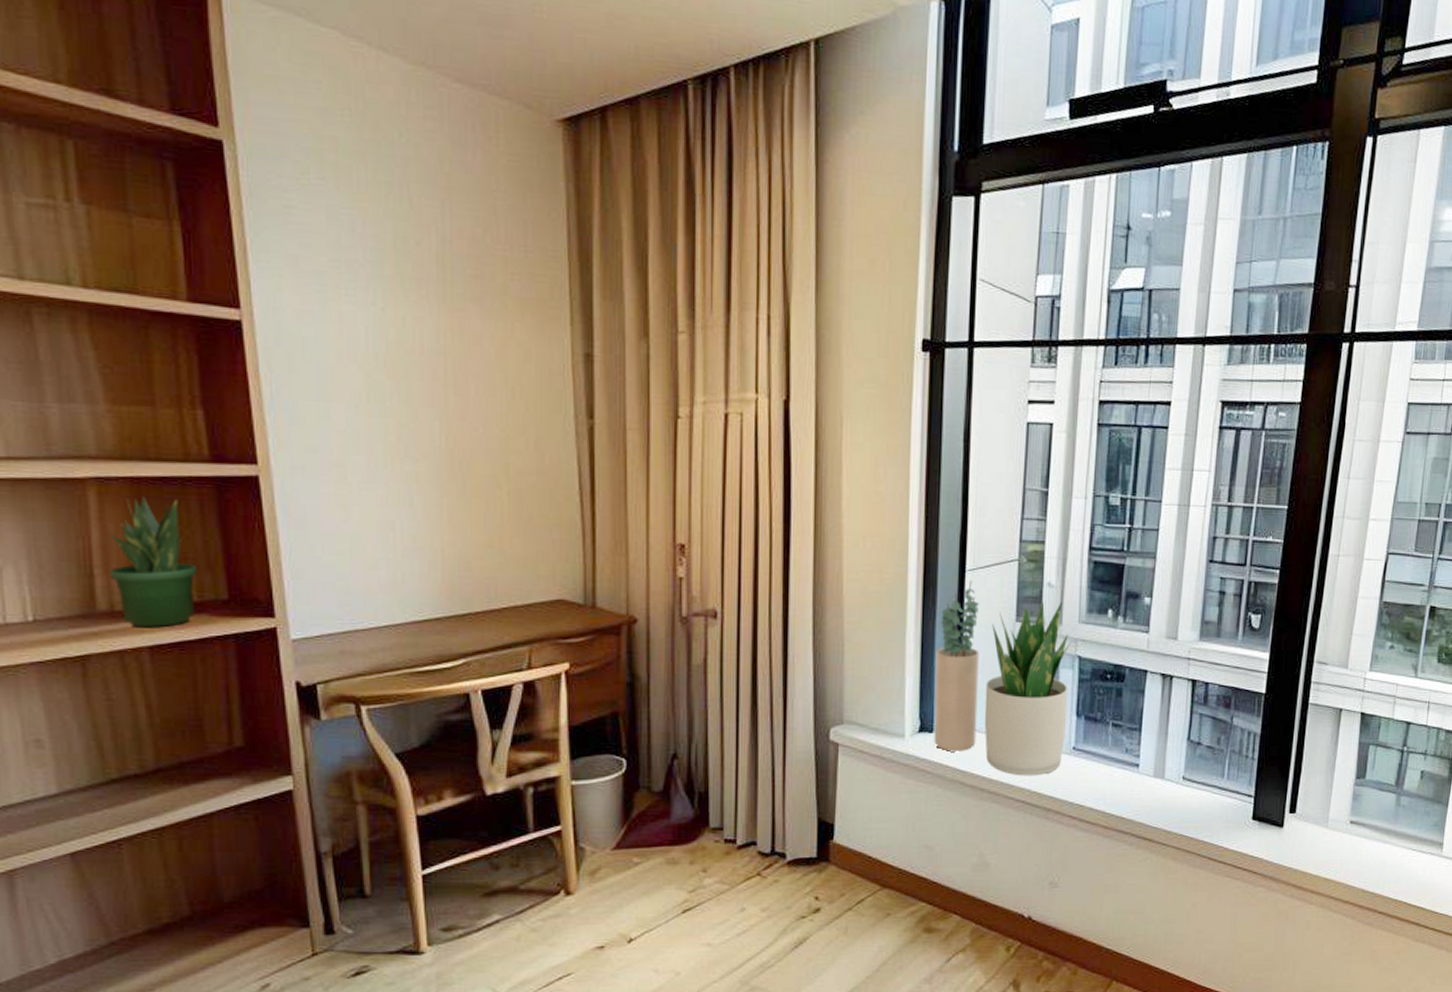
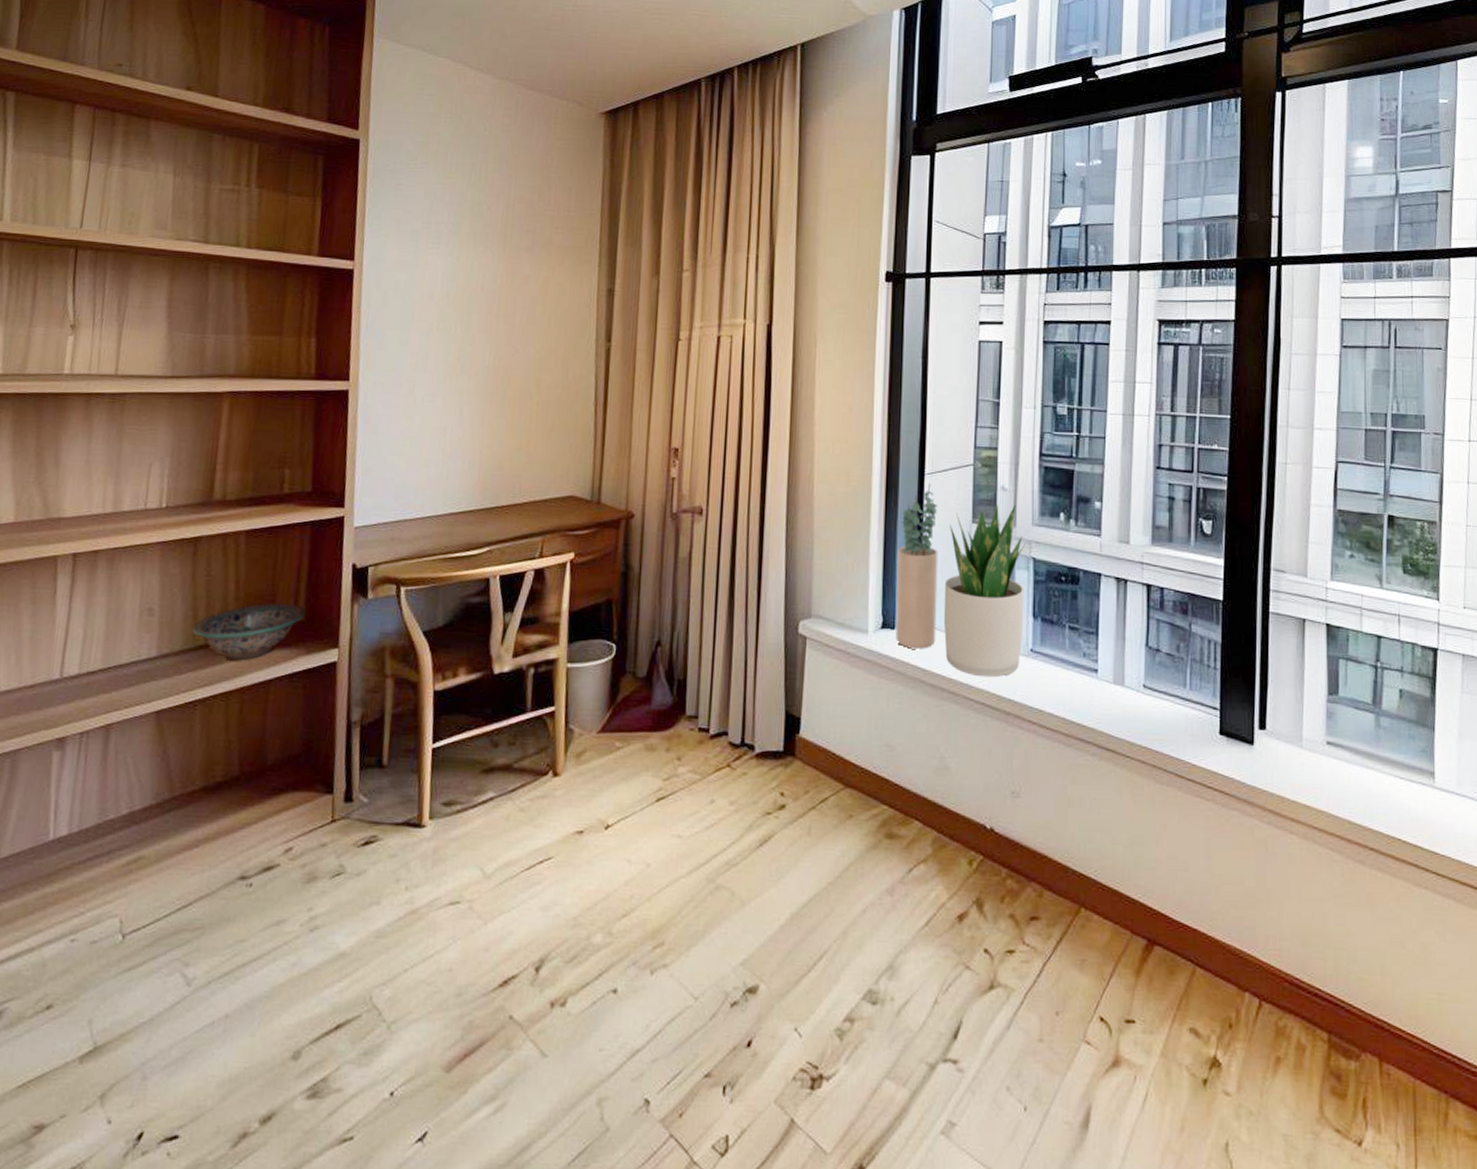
decorative bowl: none [99,728,245,794] -> present [192,602,306,661]
planter: present [109,497,198,628] -> none [227,407,292,515]

